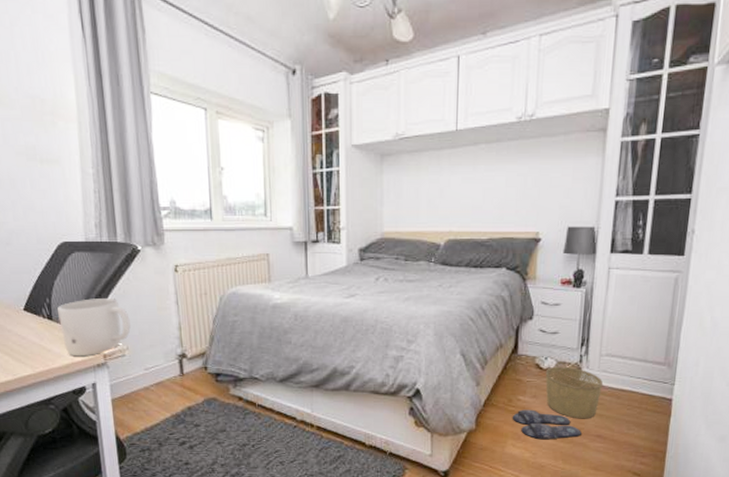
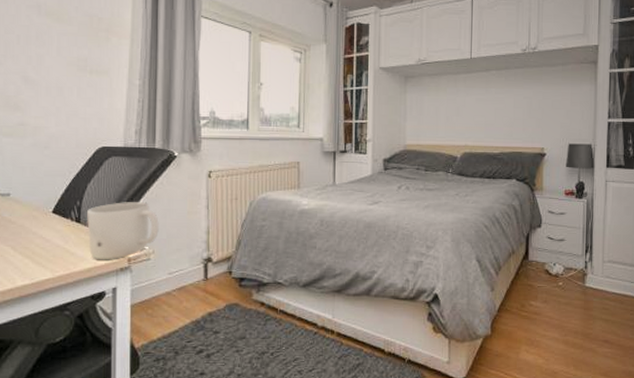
slippers: present [512,409,582,440] -> none [525,314,590,345]
basket: present [545,361,604,419] -> none [554,267,608,324]

